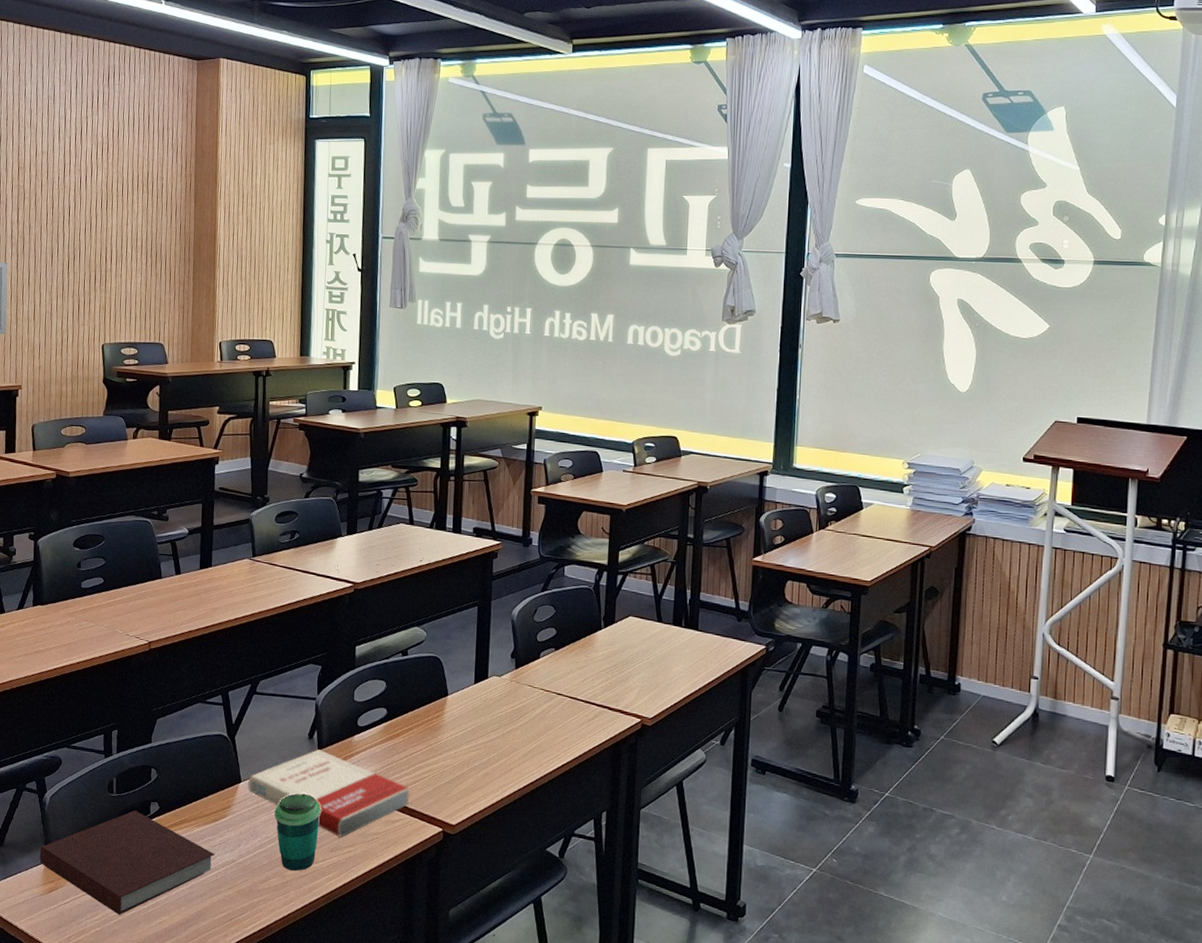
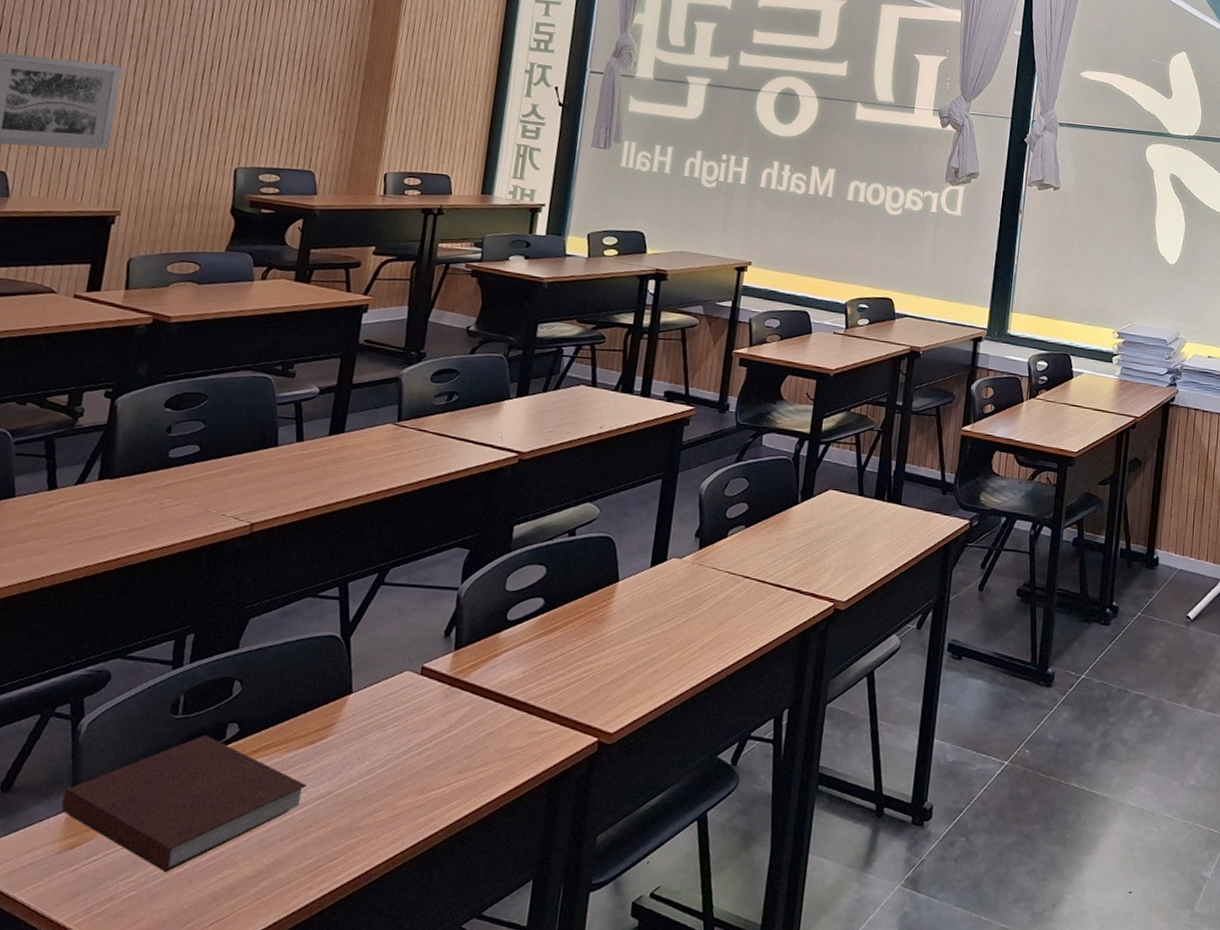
book: present [248,749,410,838] -> none [360,650,563,755]
cup: present [274,793,321,871] -> none [390,703,452,800]

